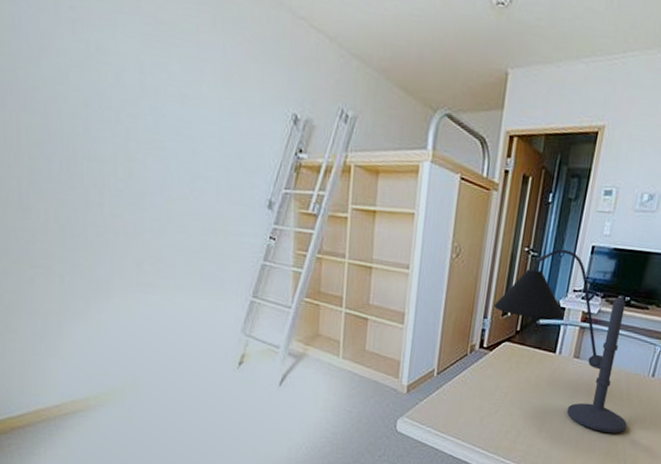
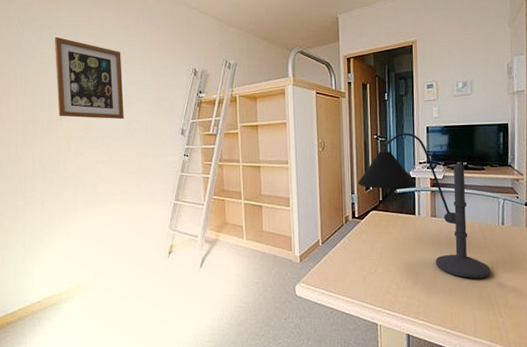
wall art: none [78,24,187,174] -> present [54,36,124,120]

